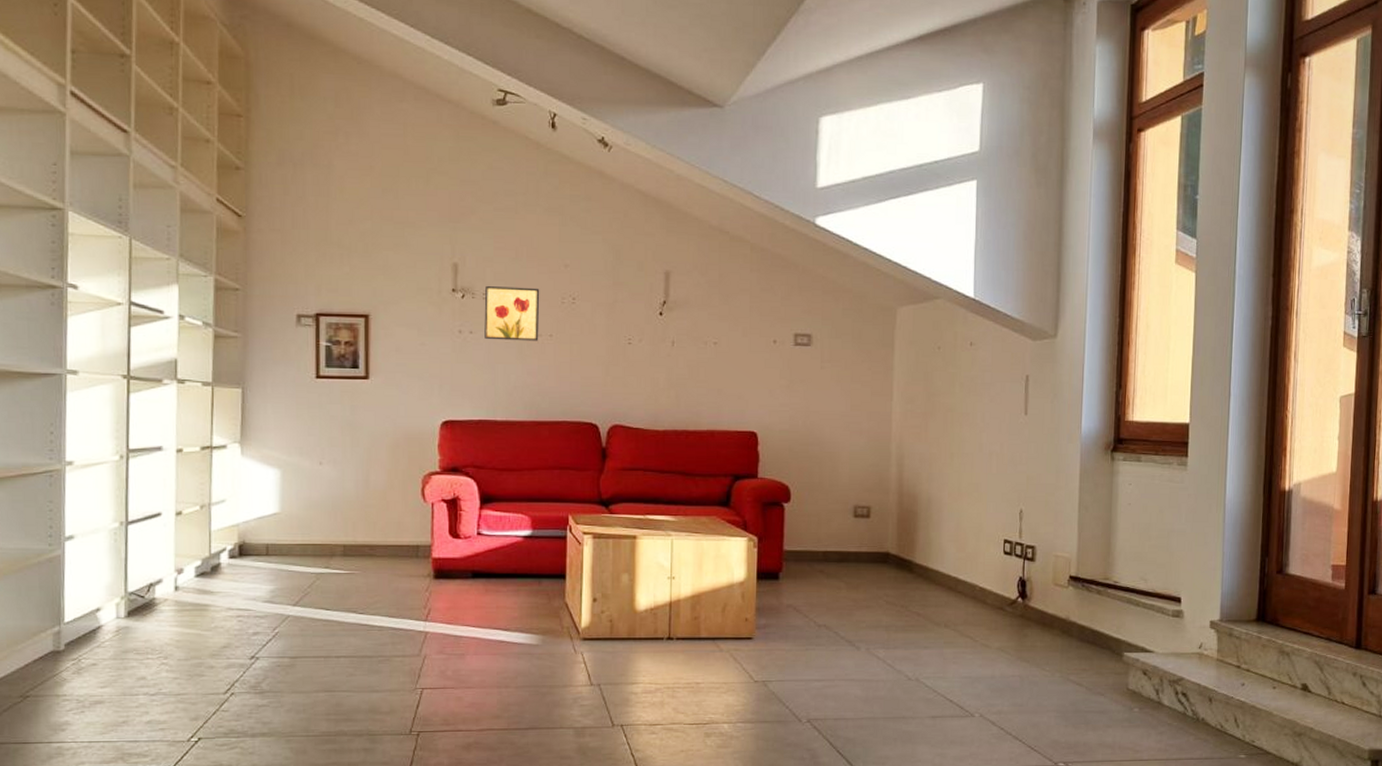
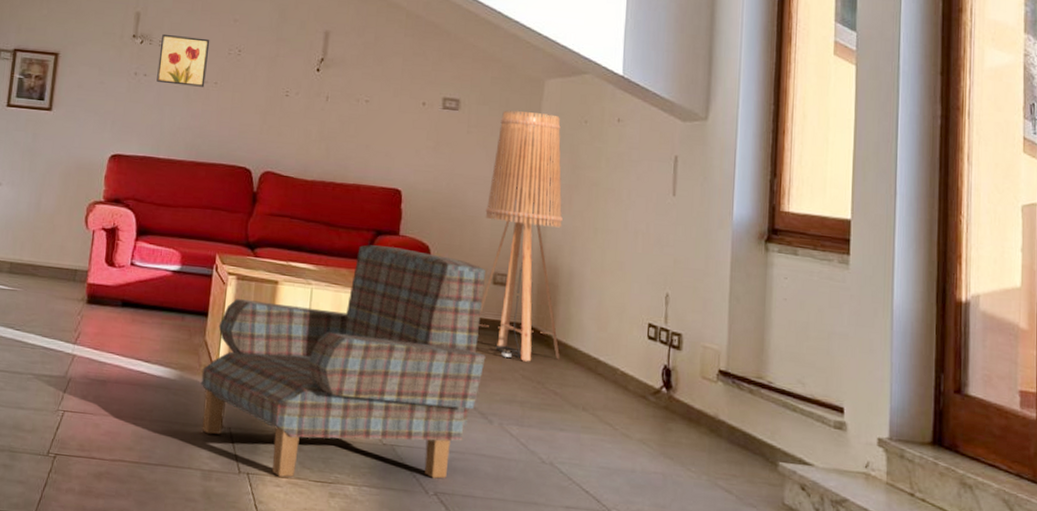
armchair: none [565,490,850,724] -> present [201,245,486,479]
floor lamp: none [842,342,922,588] -> present [479,110,563,362]

